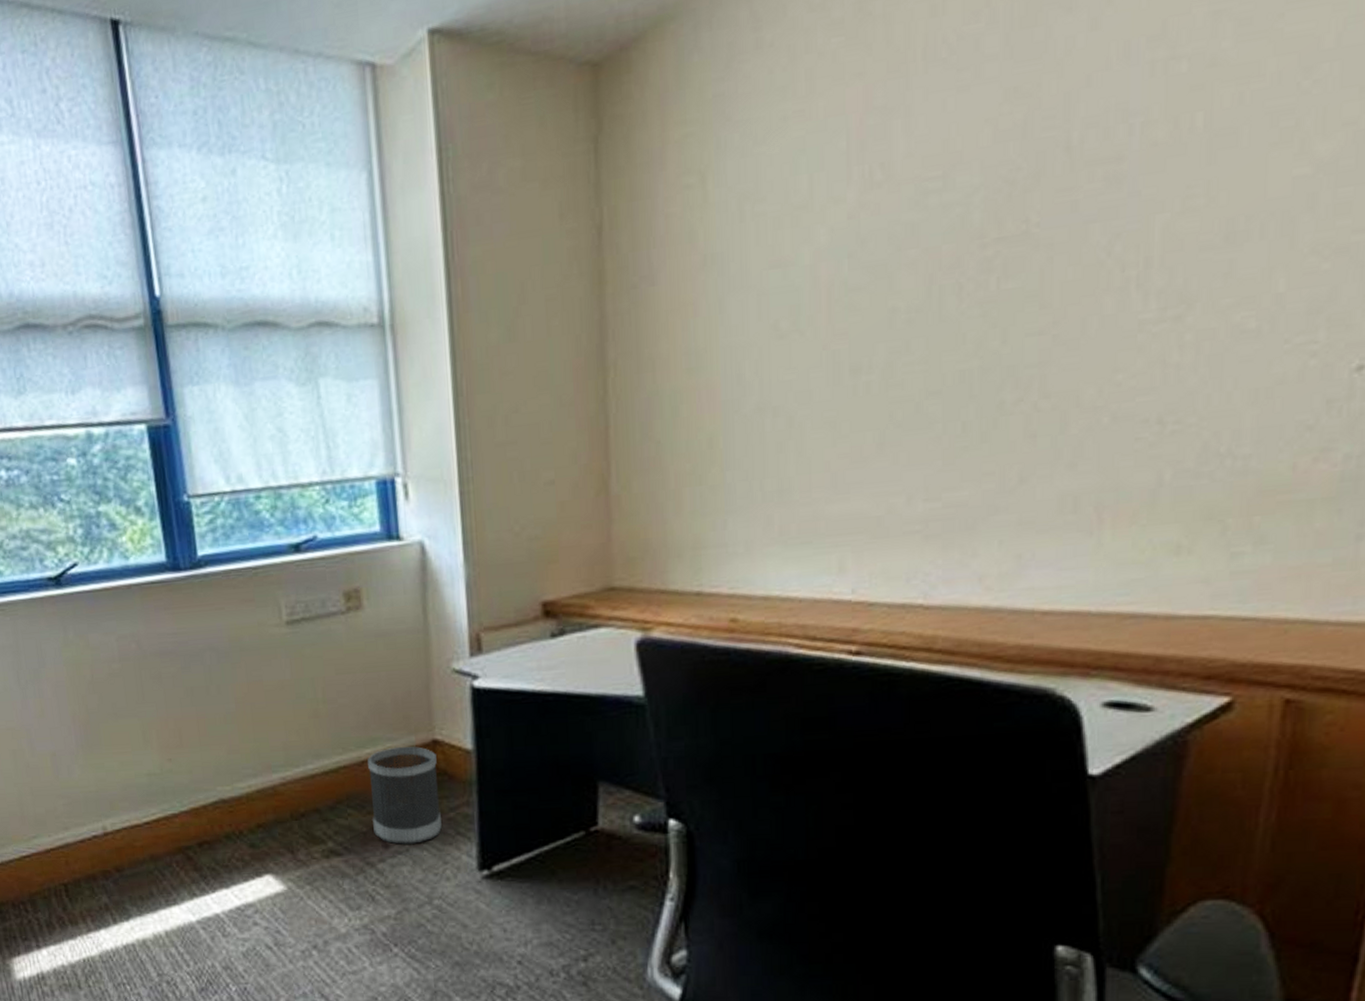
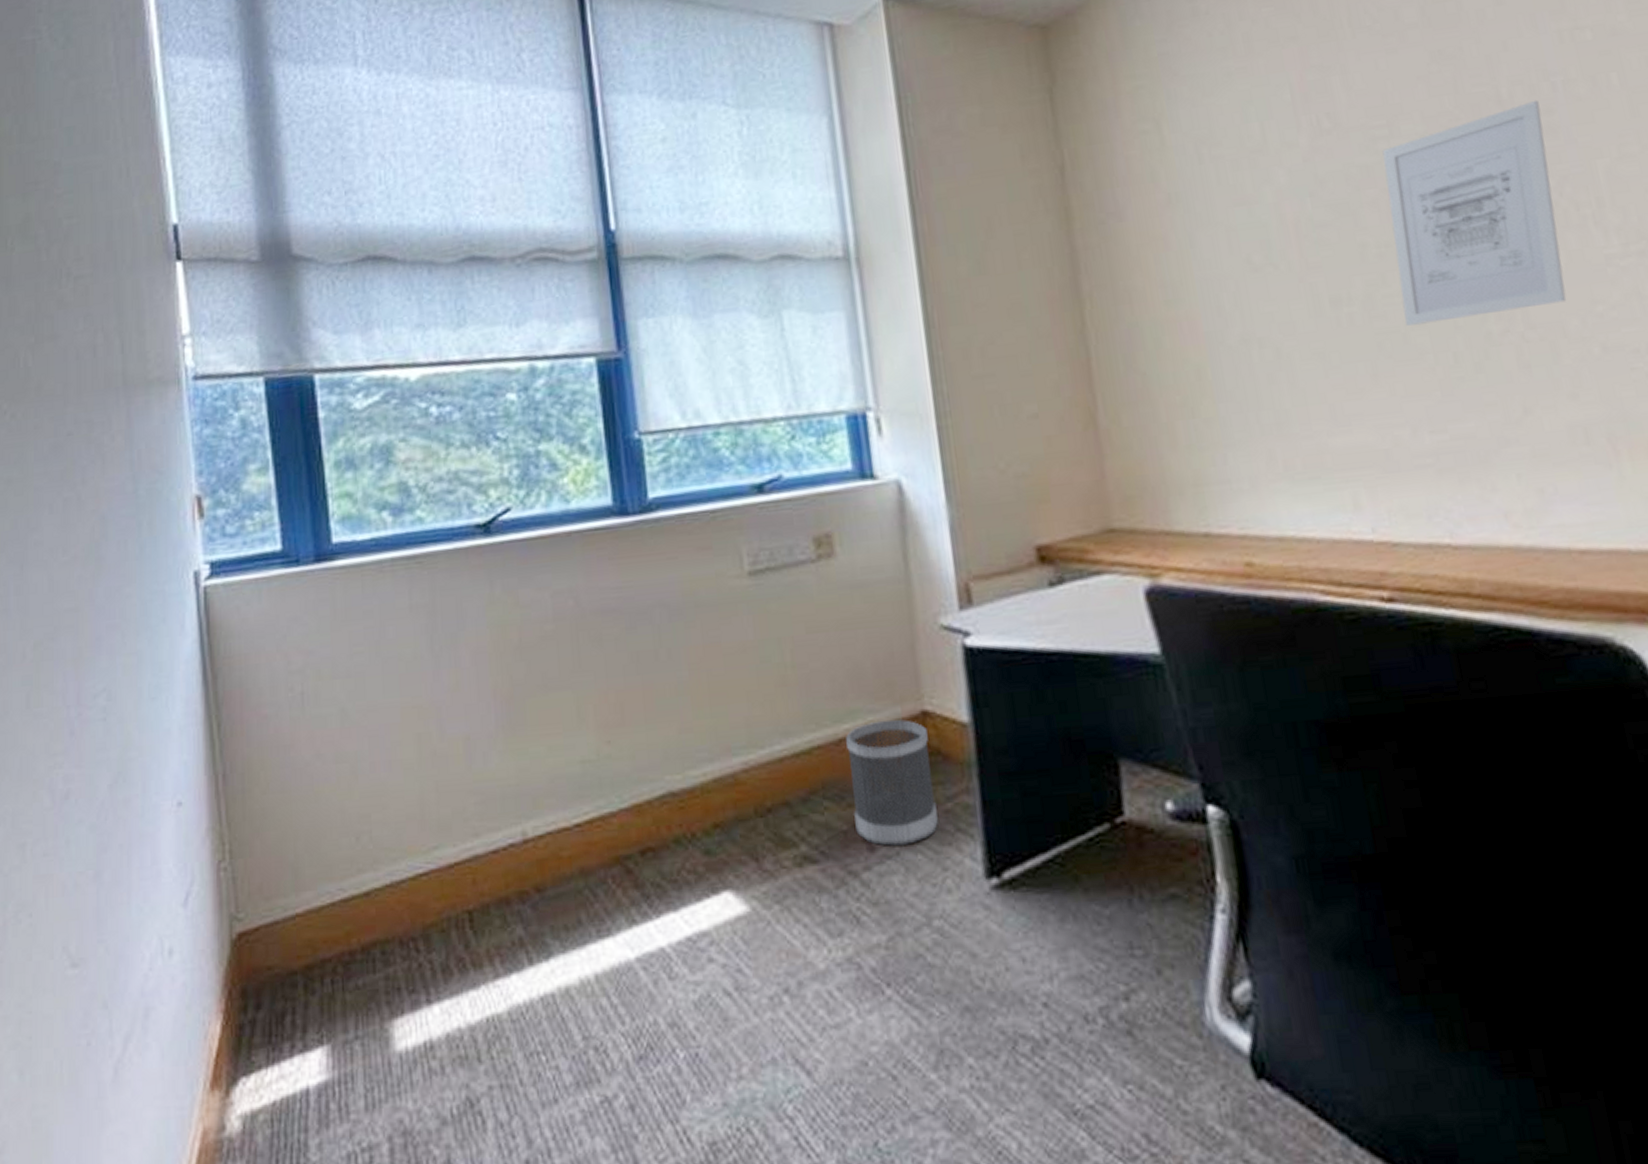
wall art: none [920,145,1110,395] -> present [1382,100,1567,326]

